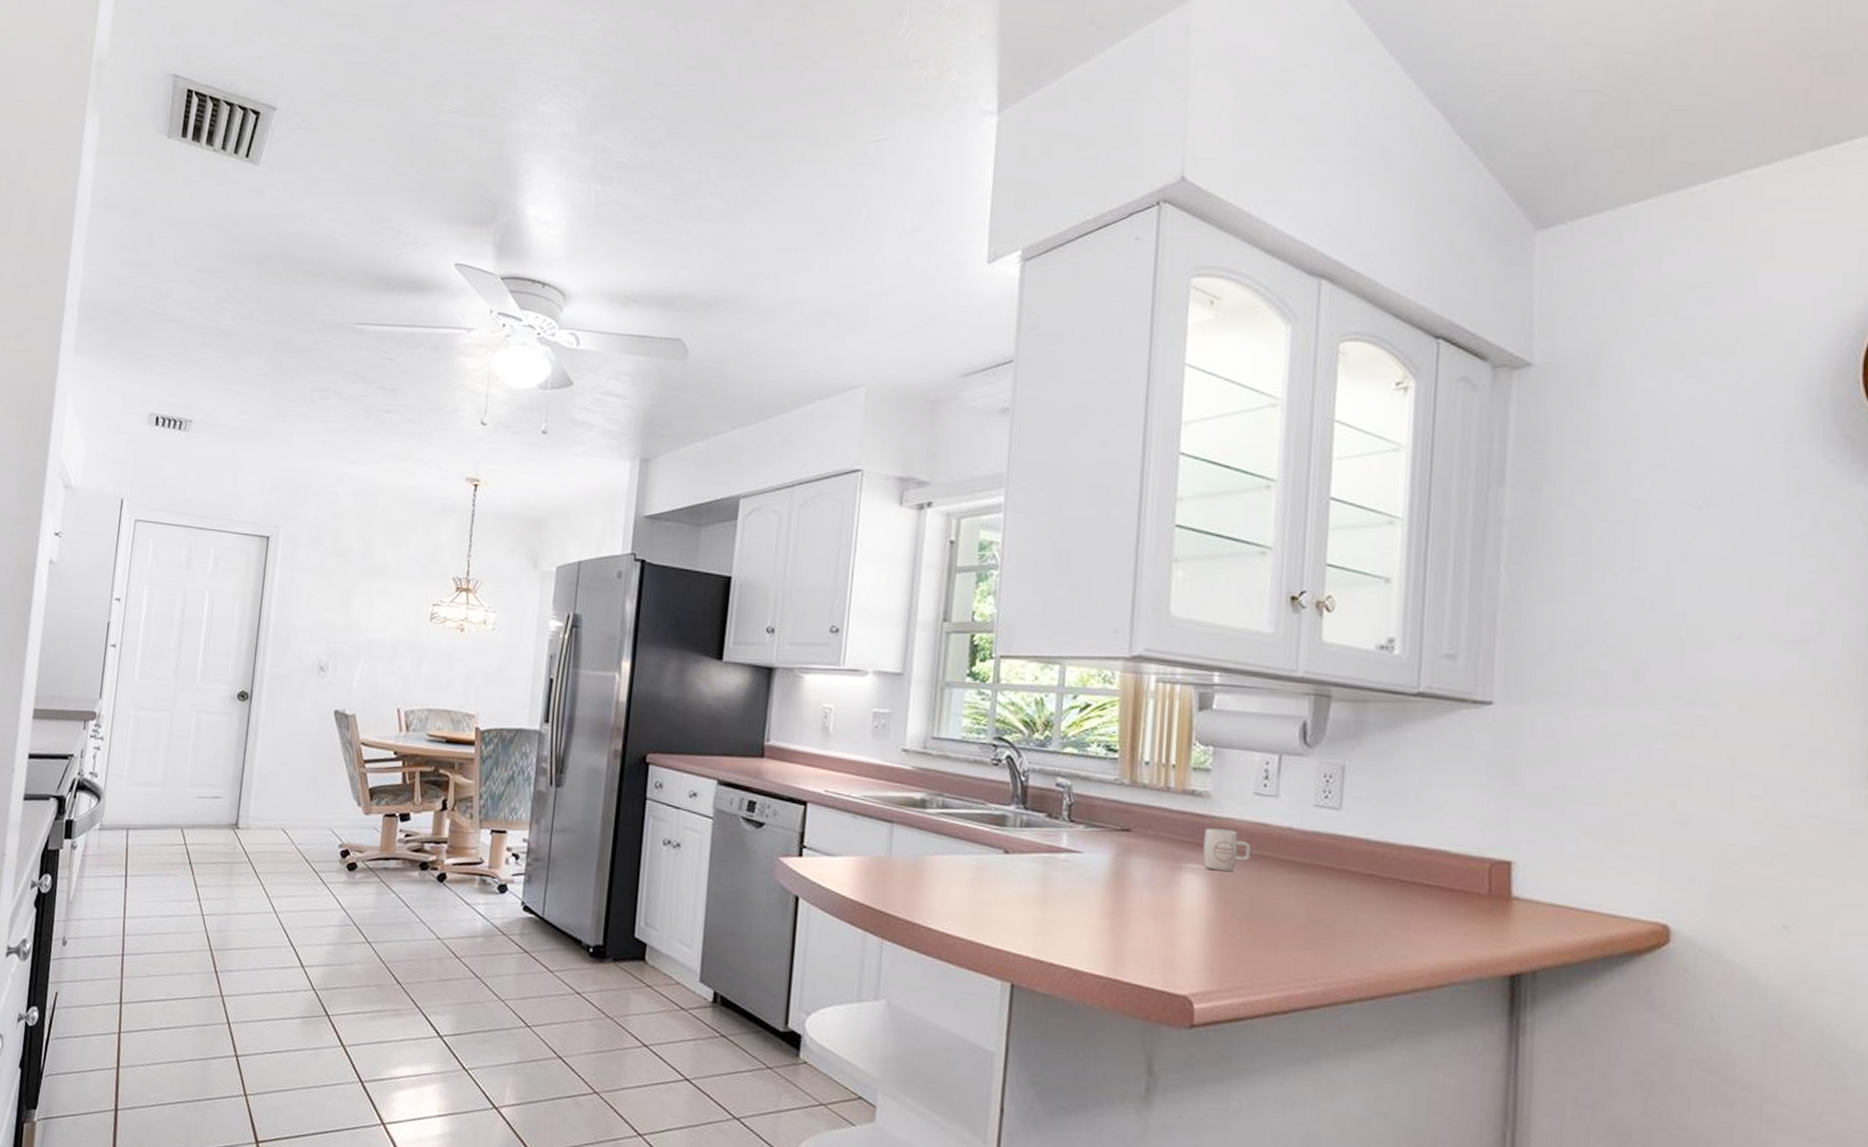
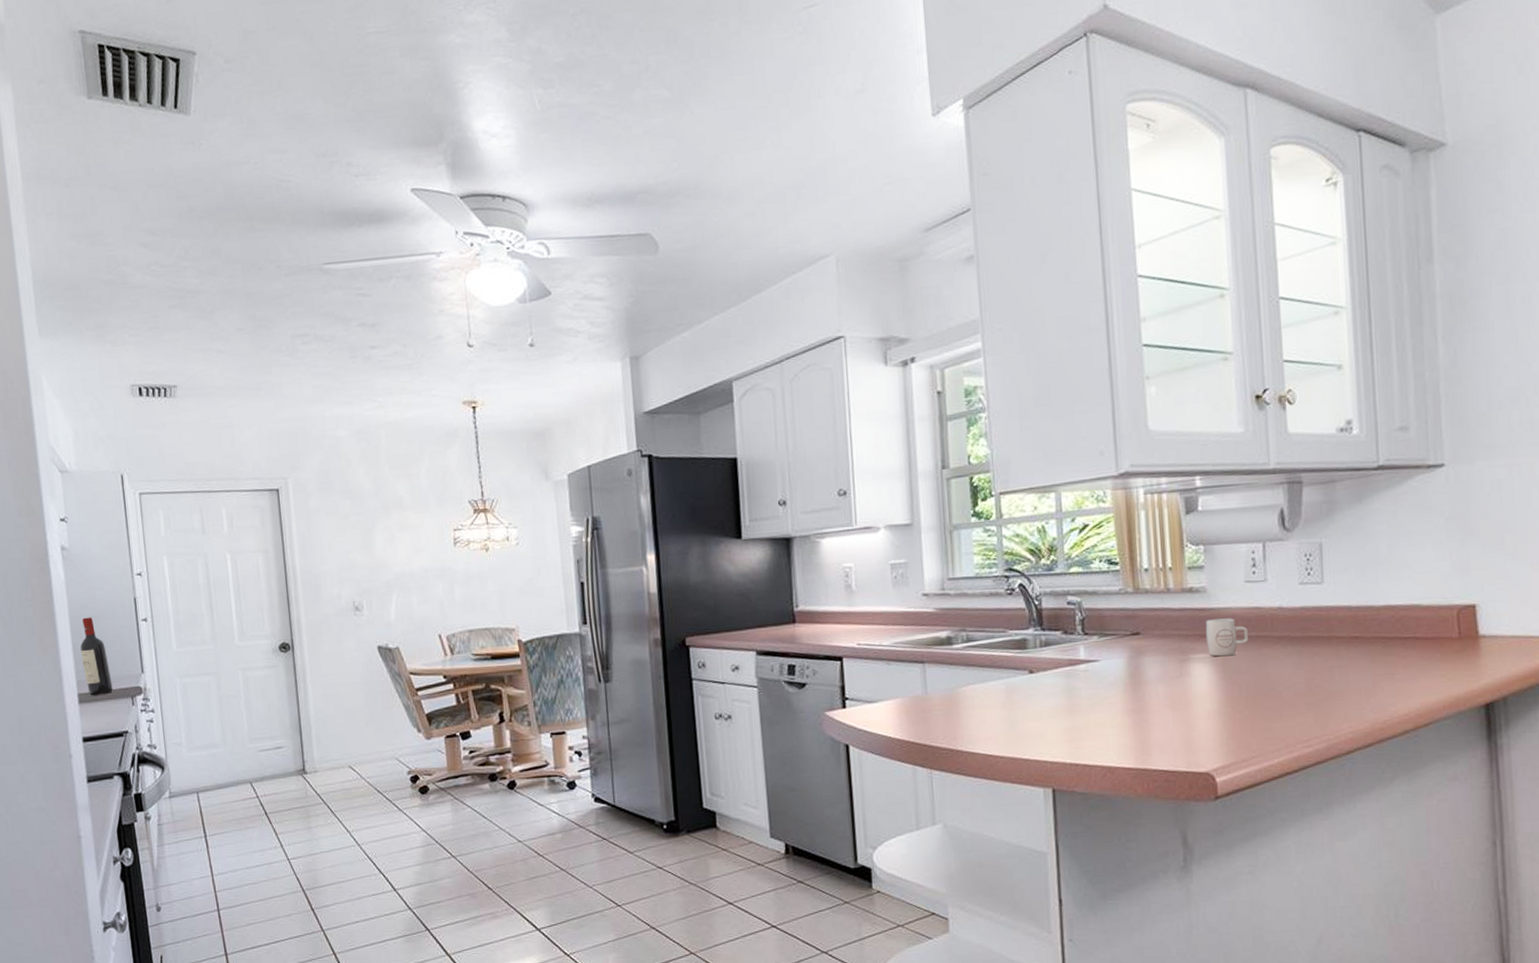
wine bottle: none [44,633,71,714] -> present [79,617,113,696]

